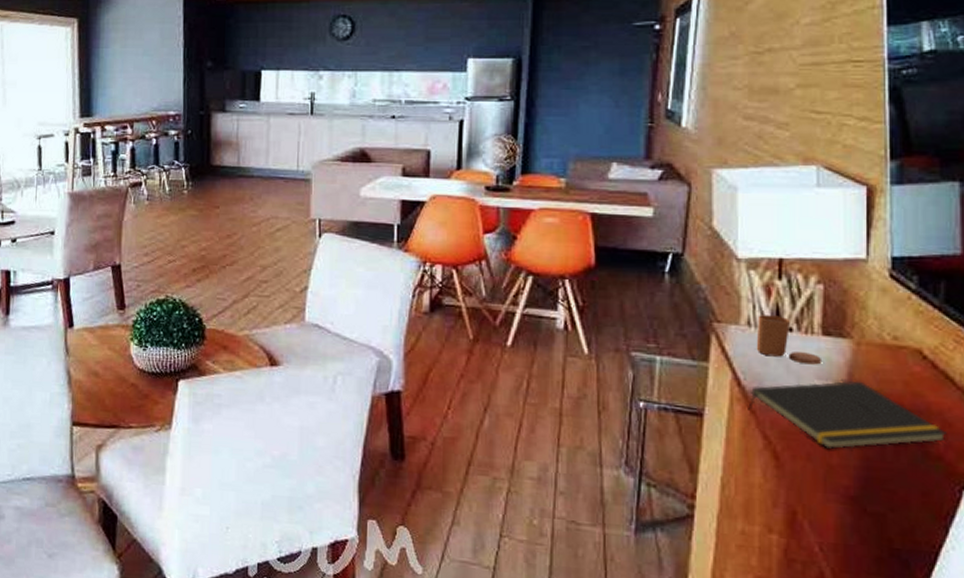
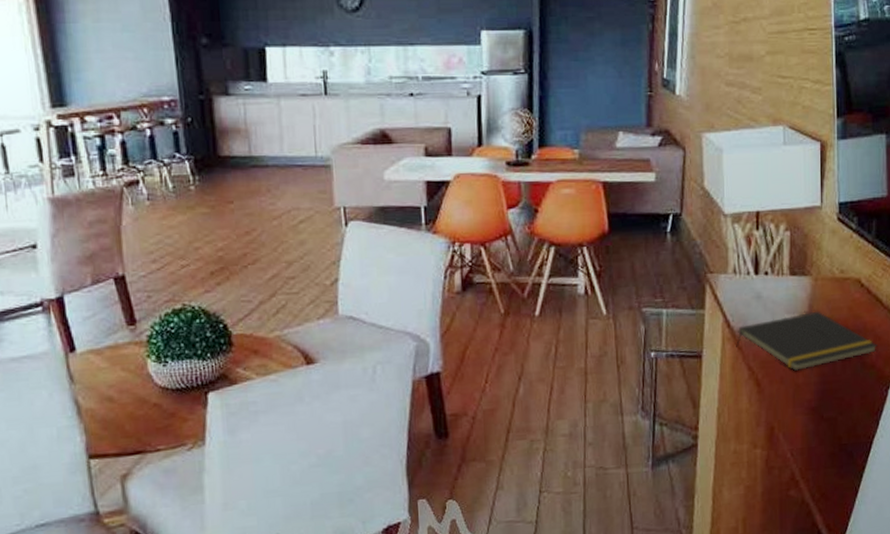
candle: present [756,315,823,365] -> none [741,262,791,302]

